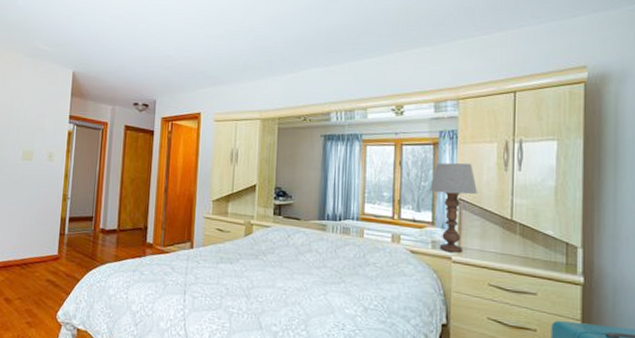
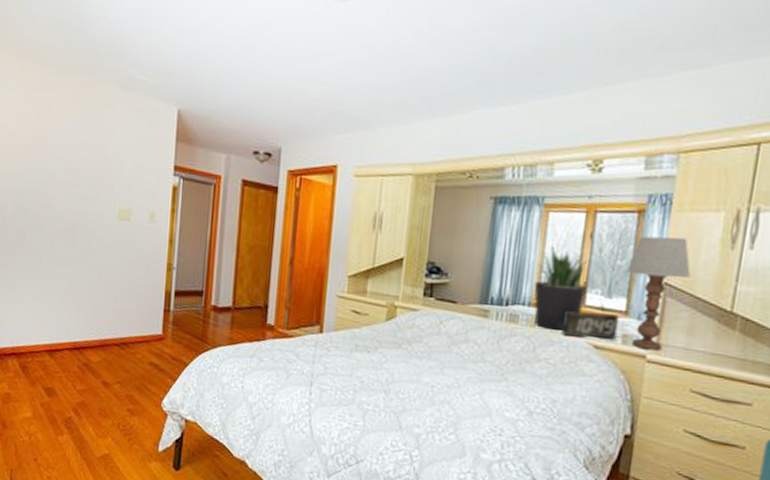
planter: none [360,170,402,239] -> present [534,244,588,331]
alarm clock: none [384,223,428,245] -> present [561,311,620,339]

